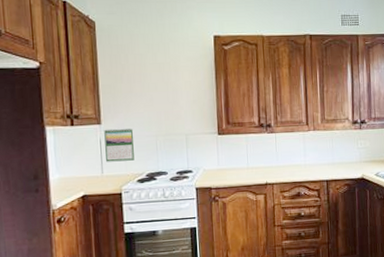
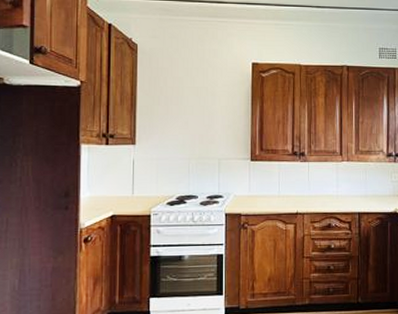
calendar: present [104,127,135,162] -> none [138,149,167,183]

